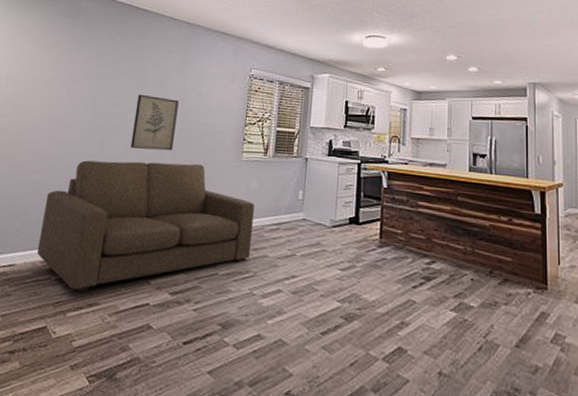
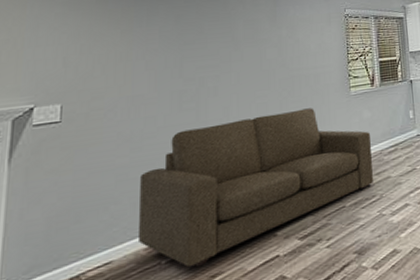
wall art: present [130,94,179,151] -> none [230,50,278,107]

